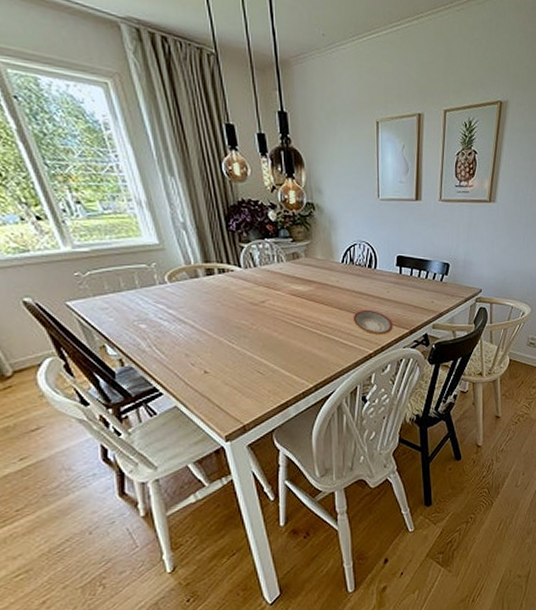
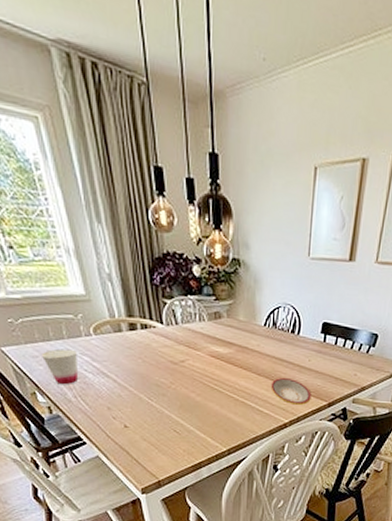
cup: none [112,298,152,335] -> present [42,348,78,385]

